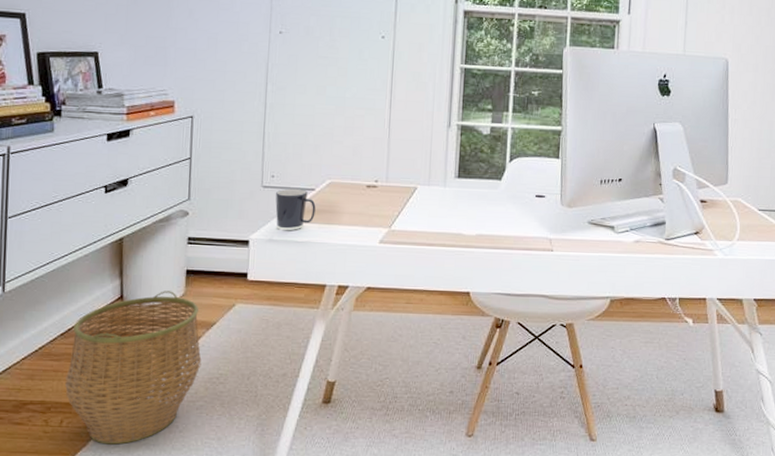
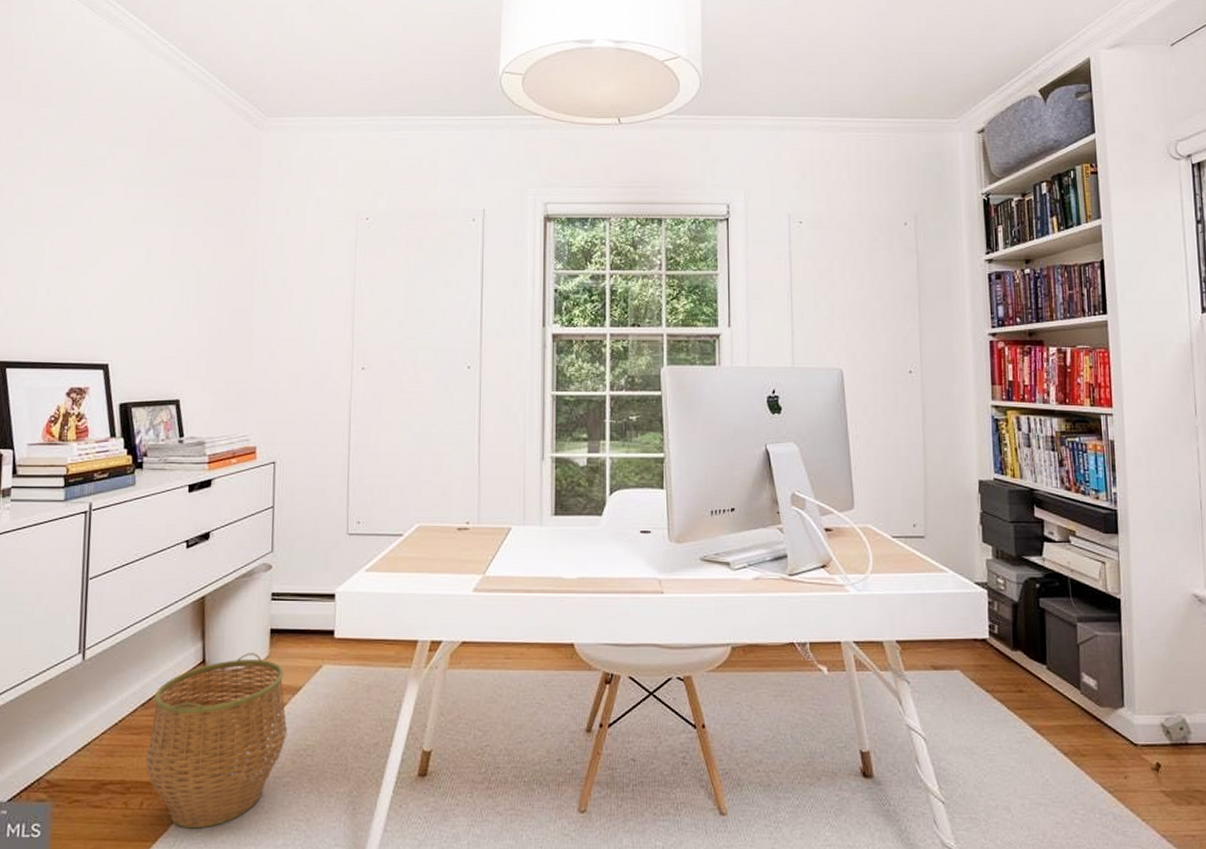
mug: present [275,188,316,231] -> none [361,535,404,582]

